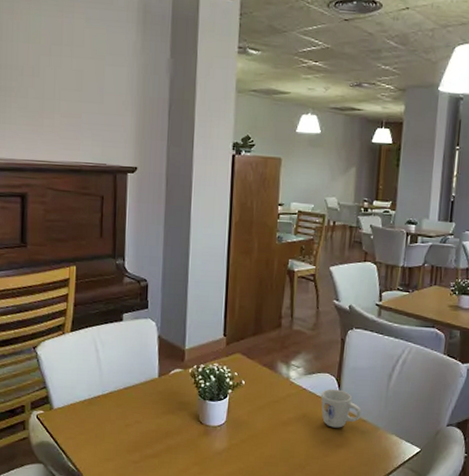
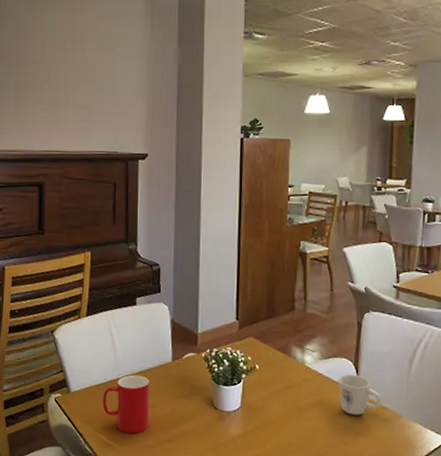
cup: none [86,391,136,450] -> present [102,375,150,434]

